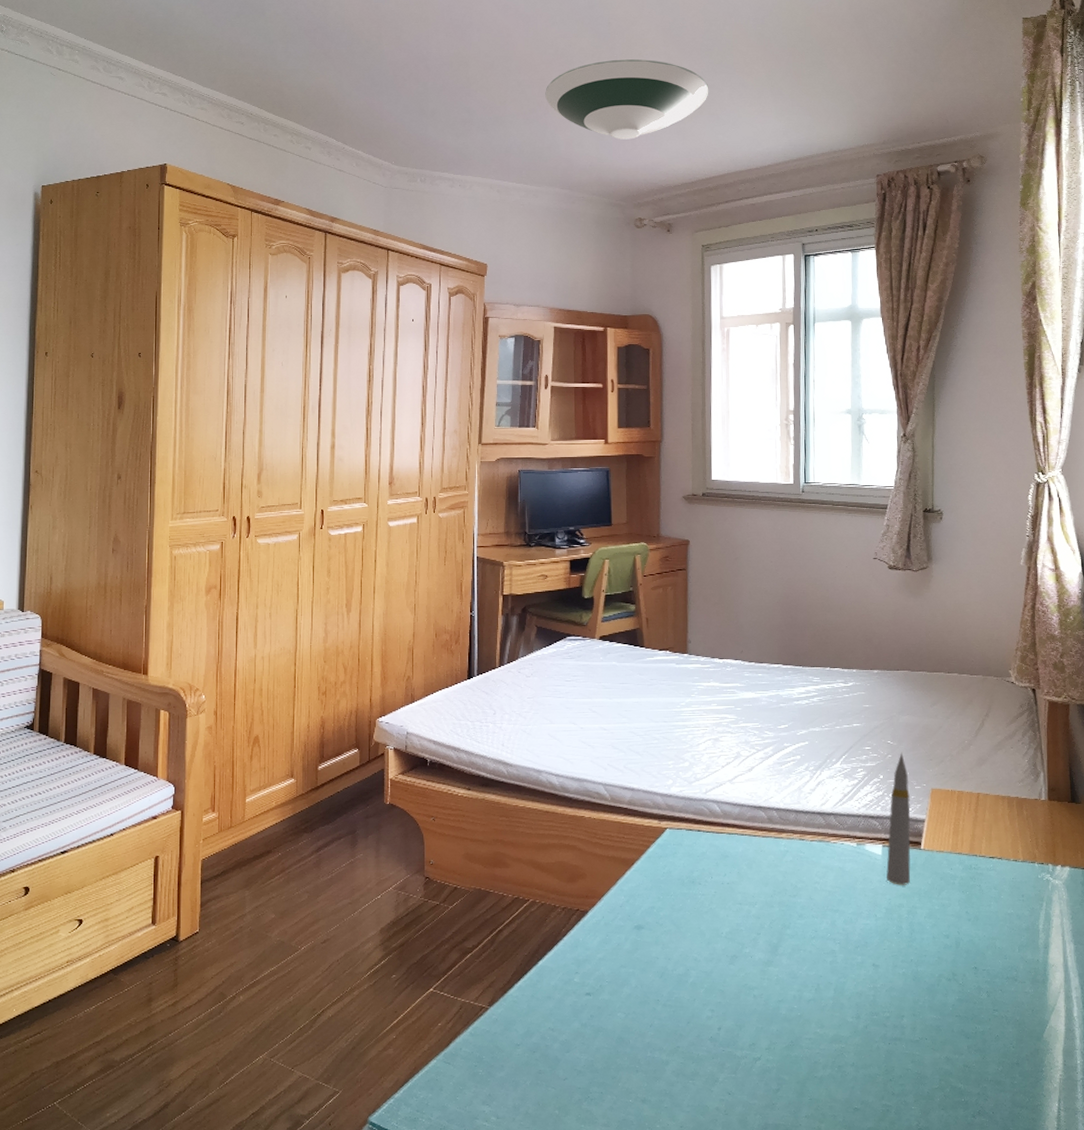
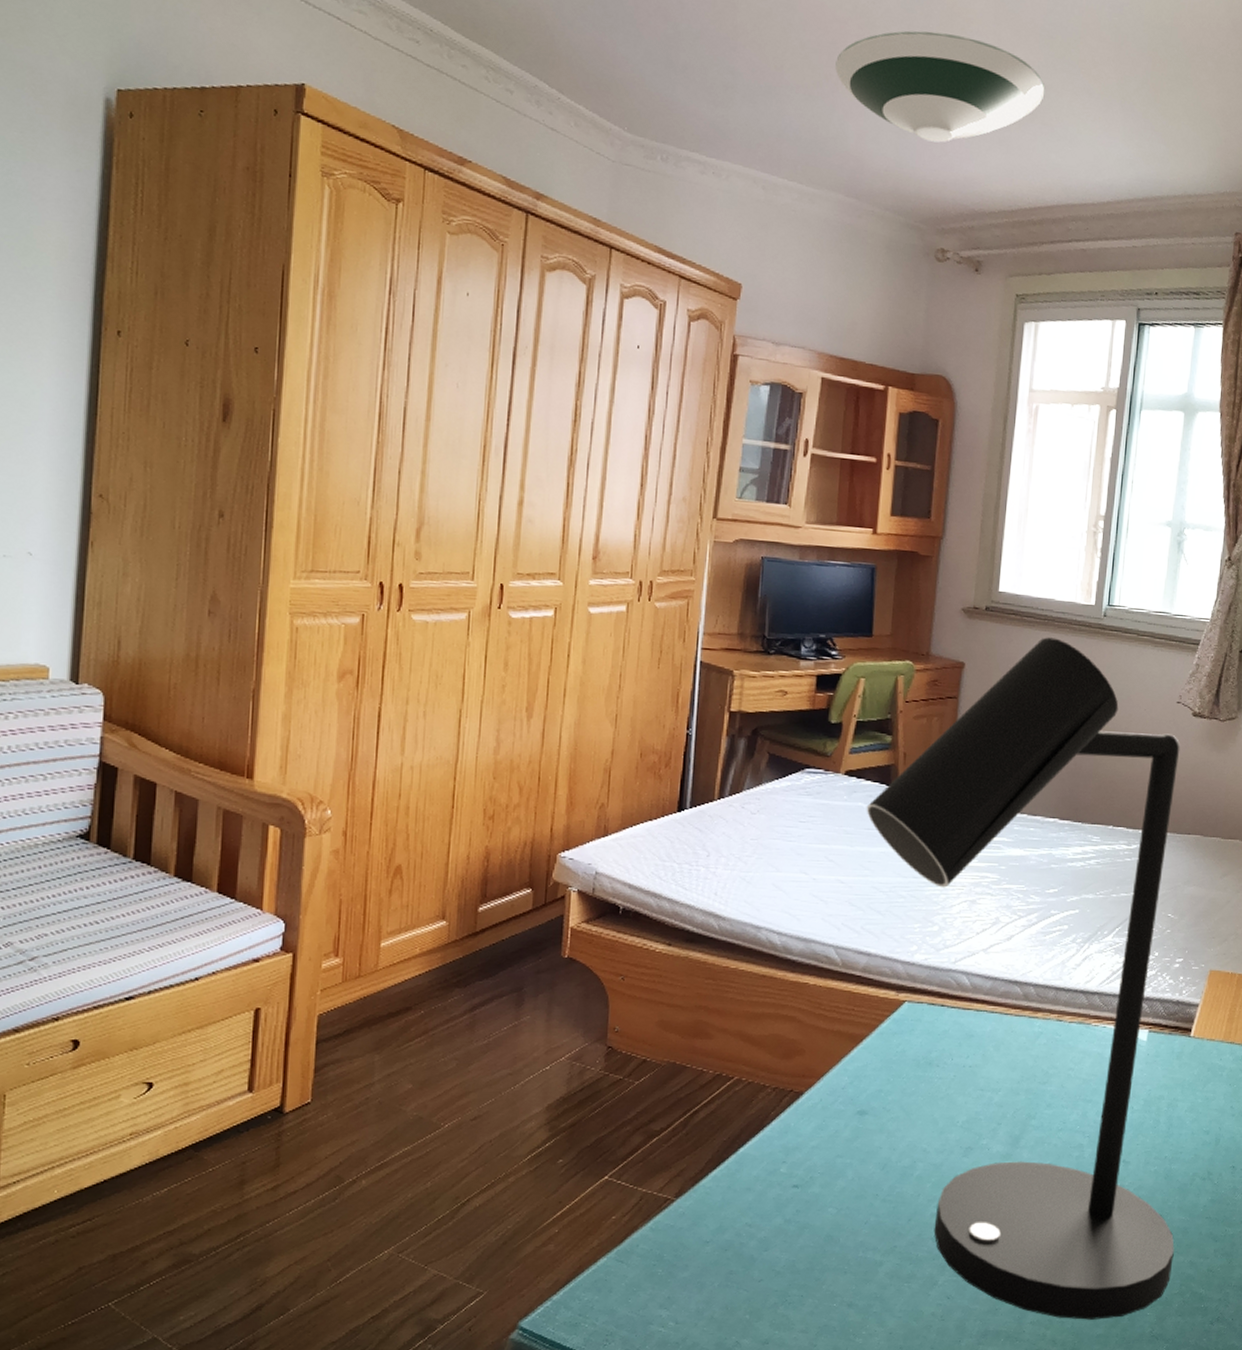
desk lamp: none [619,513,930,1114] -> present [866,637,1180,1320]
bullet: present [886,753,911,885] -> none [1149,928,1186,1075]

